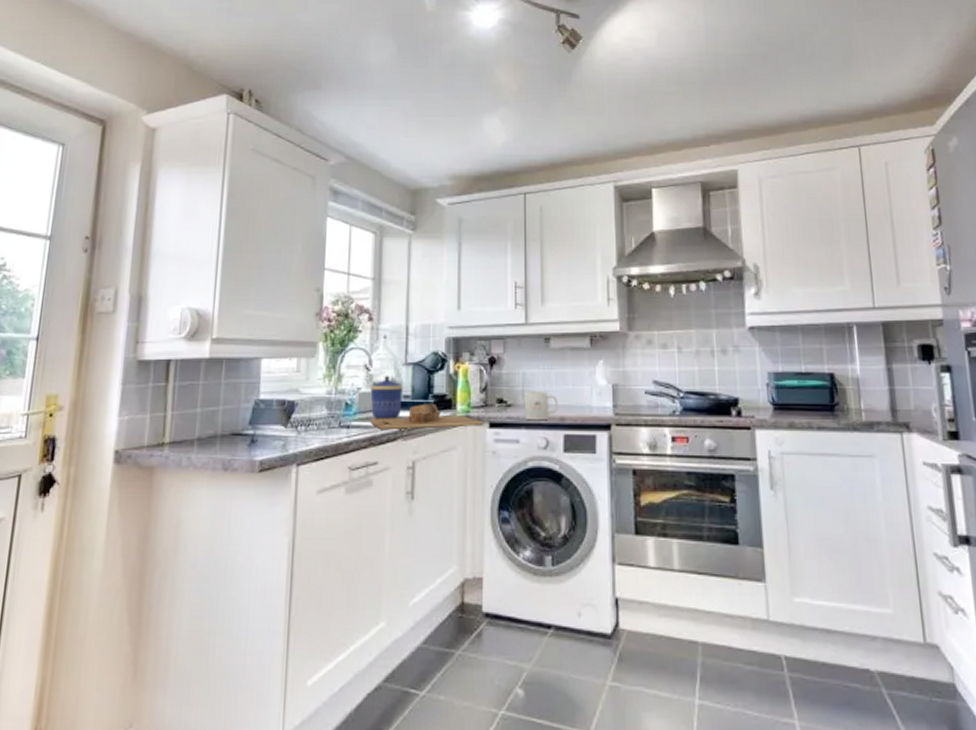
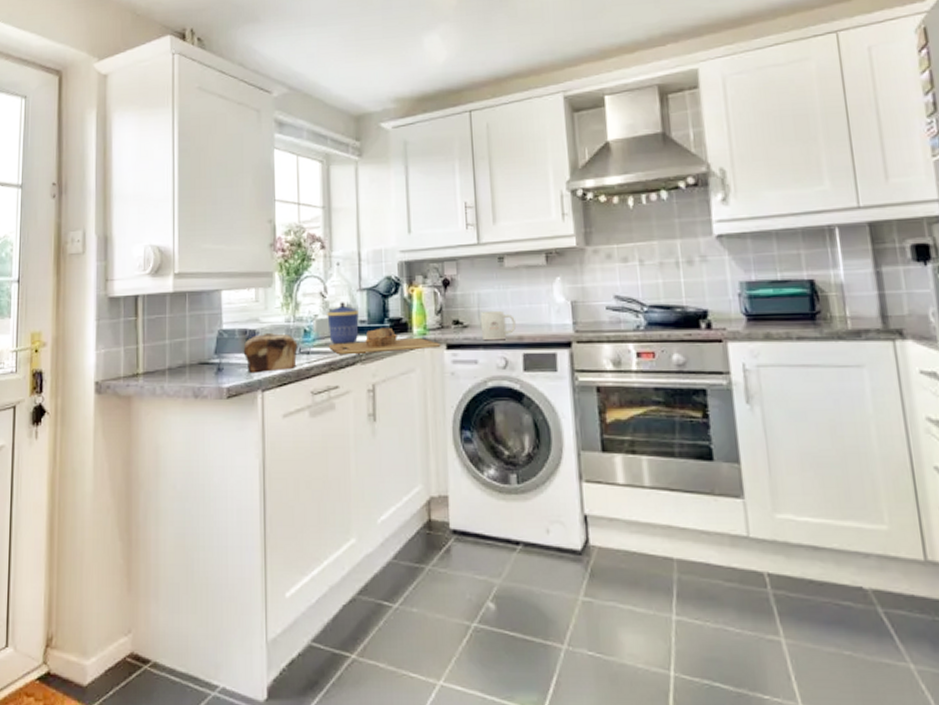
bread loaf: none [280,404,338,447] -> present [243,332,298,374]

